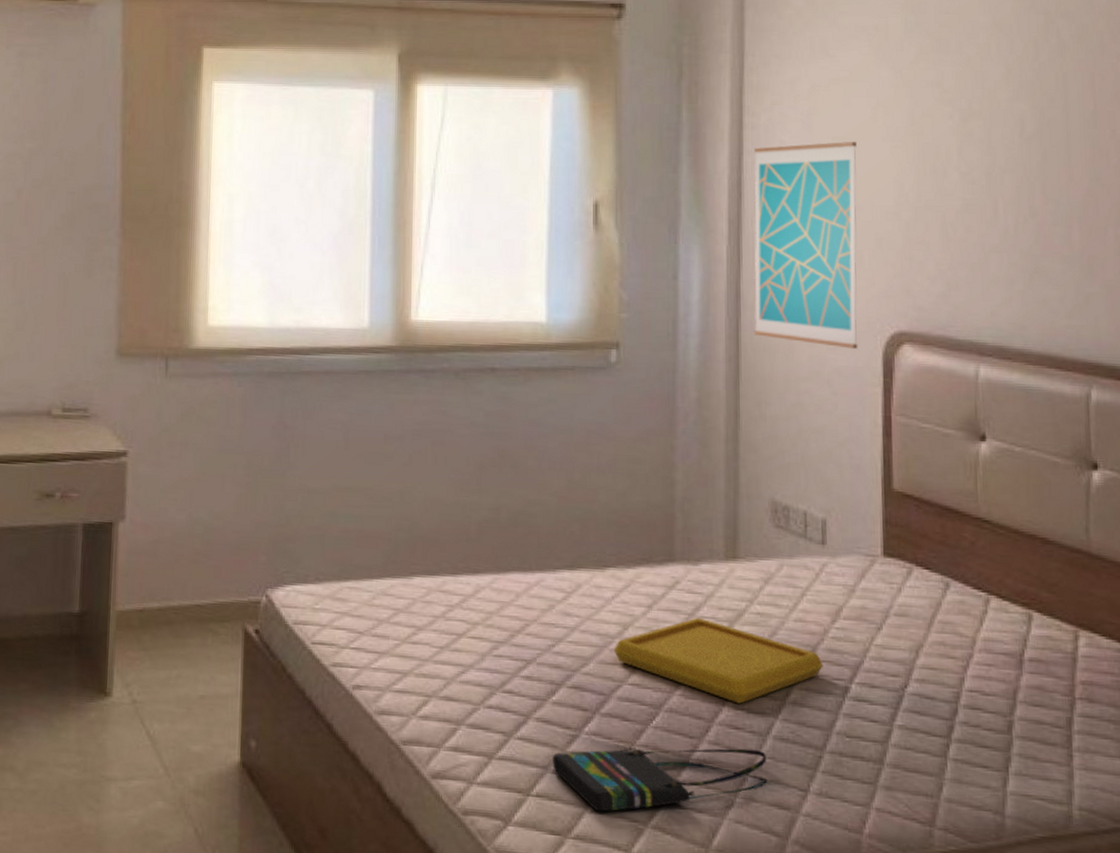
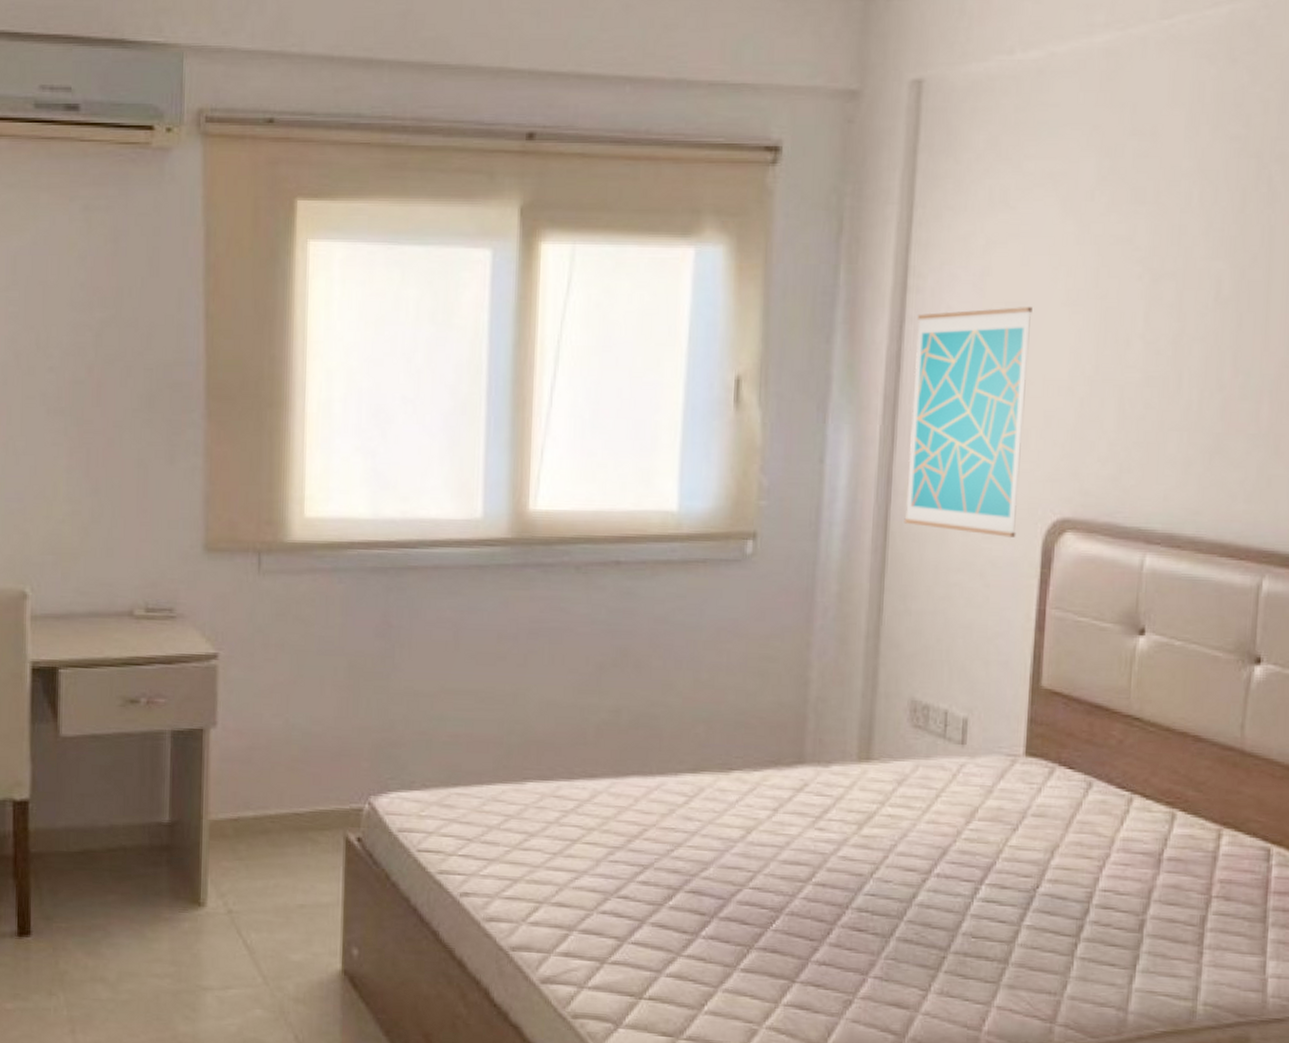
tote bag: present [553,747,766,812] -> none [667,950,888,1014]
serving tray: present [613,617,823,704] -> none [735,820,954,906]

